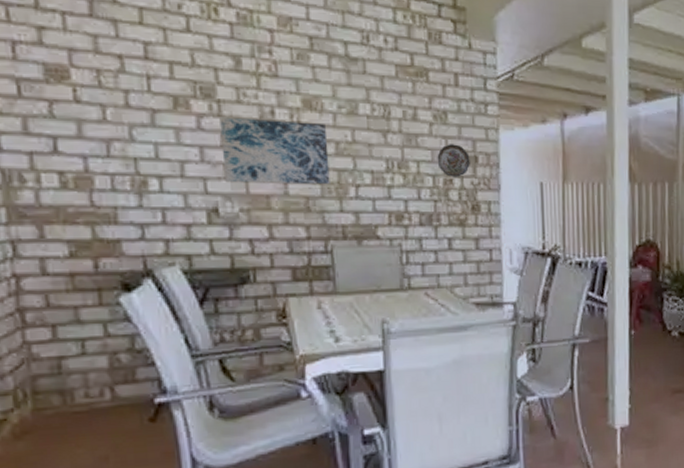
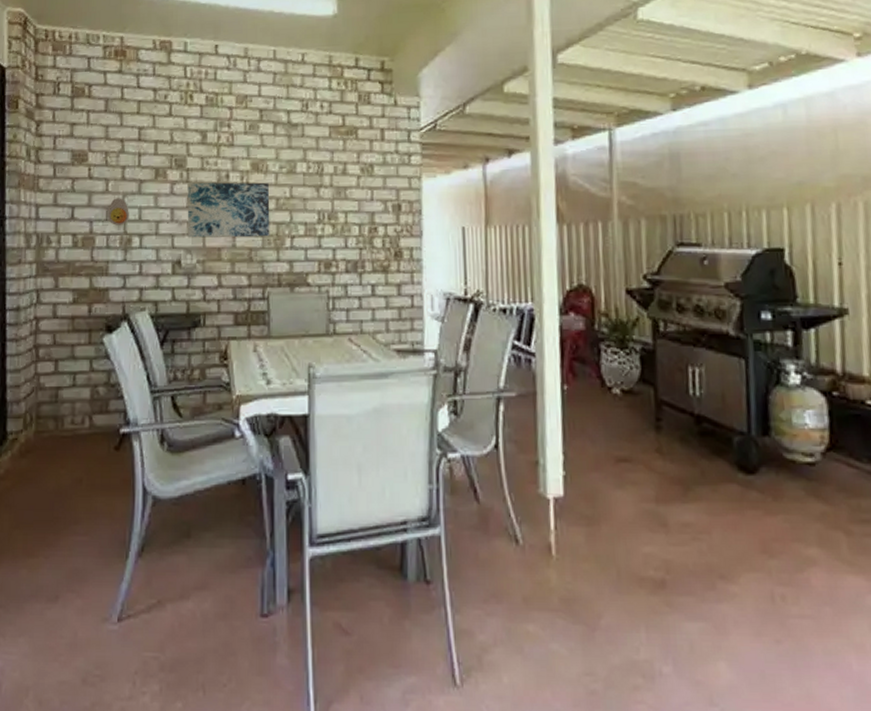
boiled egg: none [108,129,141,164] -> present [107,198,129,226]
decorative plate: present [437,144,470,177] -> none [363,194,394,226]

